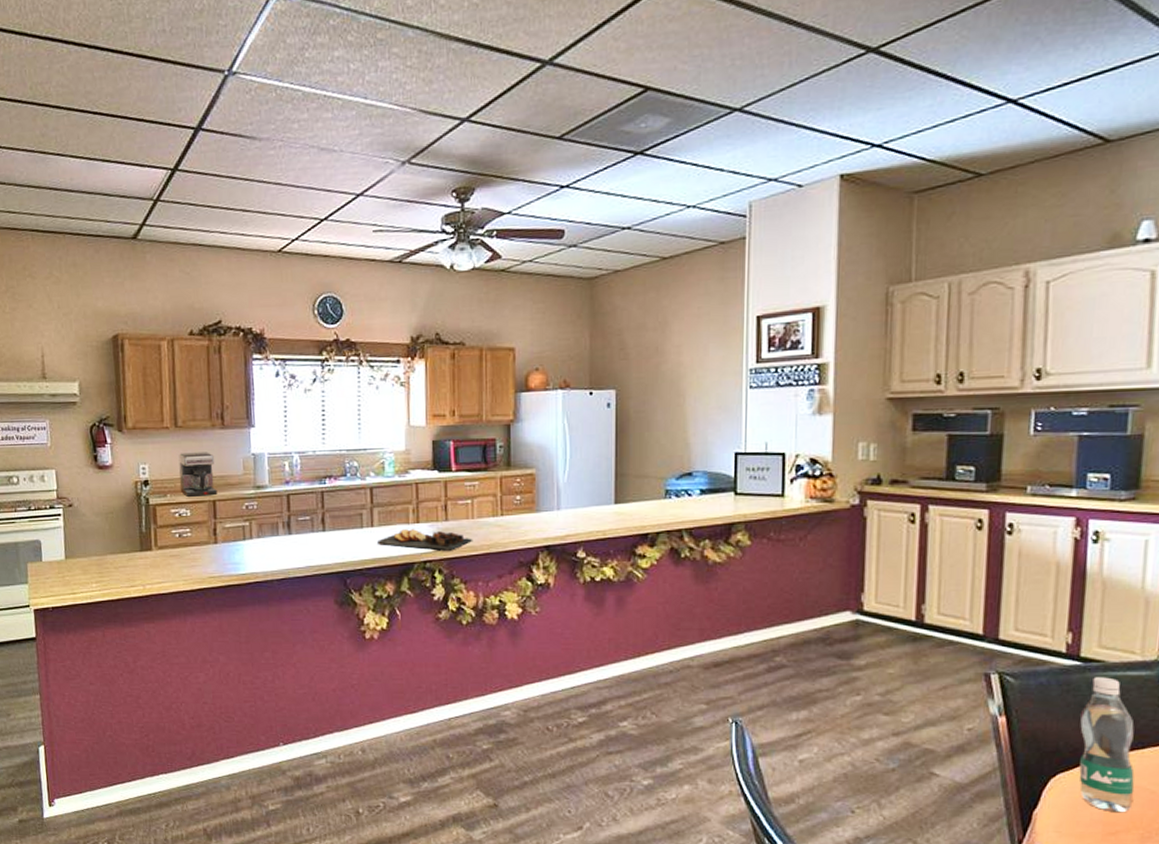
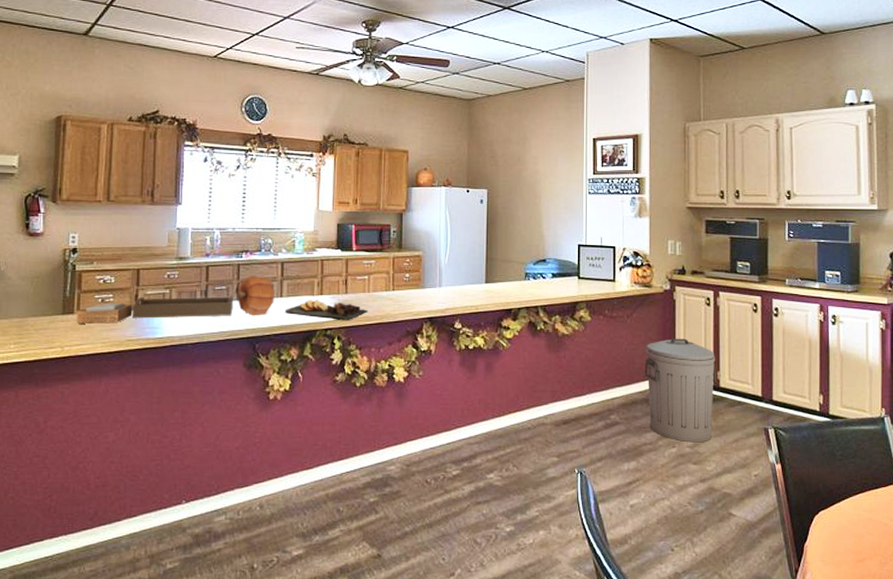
napkin holder: none [155,537,213,561] -> present [76,302,133,324]
coffee maker: present [178,452,218,498] -> none [106,224,142,266]
serving tray: none [211,526,319,554] -> present [131,295,233,319]
decorative pumpkin: none [323,503,365,547] -> present [238,275,274,315]
trash can: none [821,564,921,690] -> present [644,338,717,443]
bottle: present [1079,677,1135,813] -> none [832,431,873,543]

